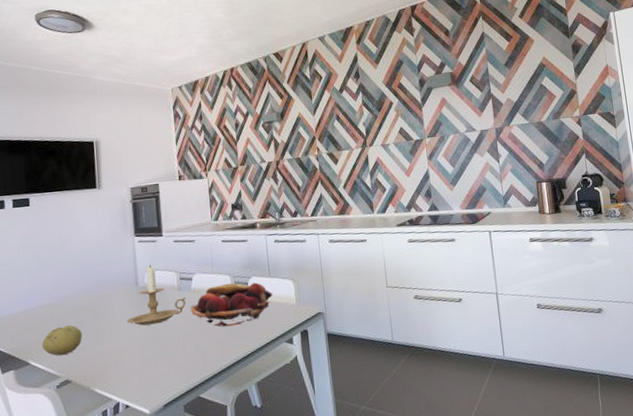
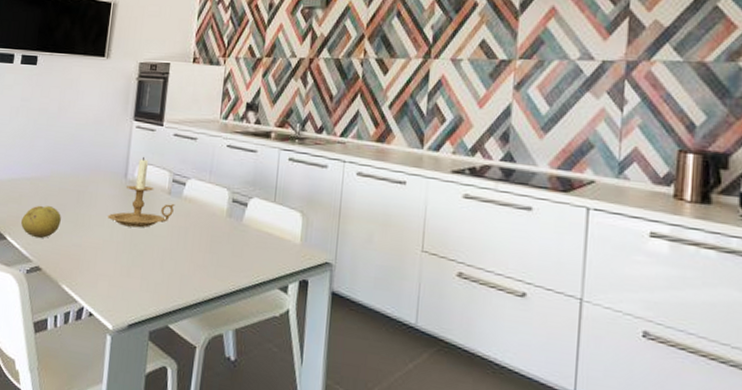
fruit basket: present [191,282,273,327] -> none [177,198,275,253]

